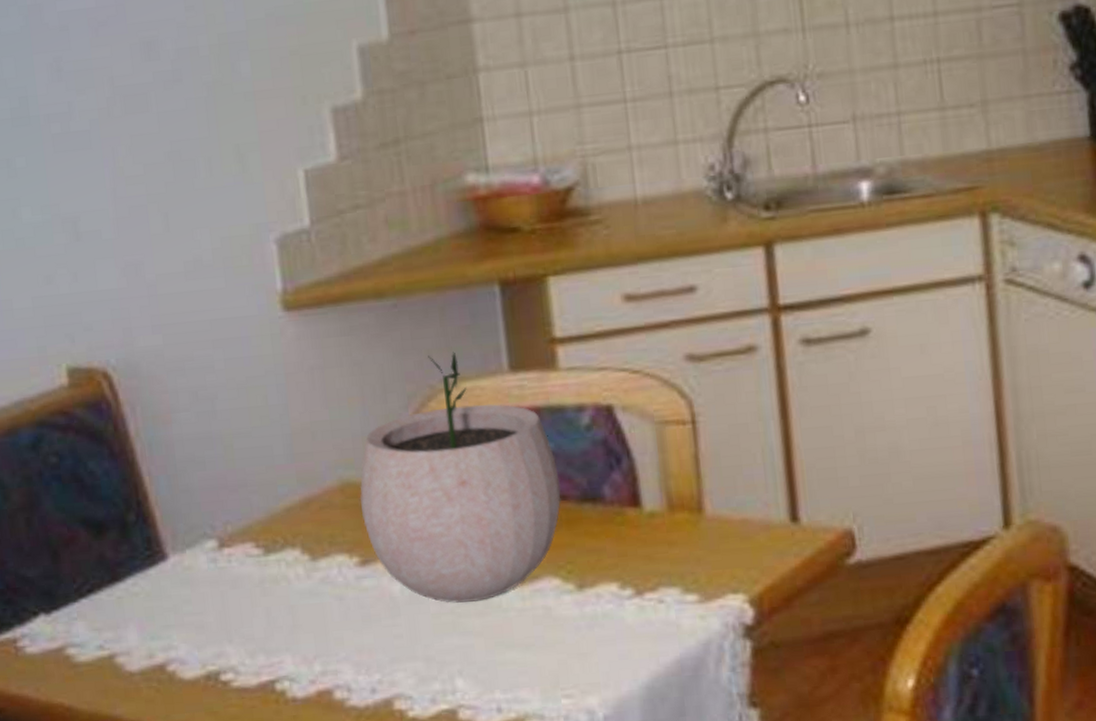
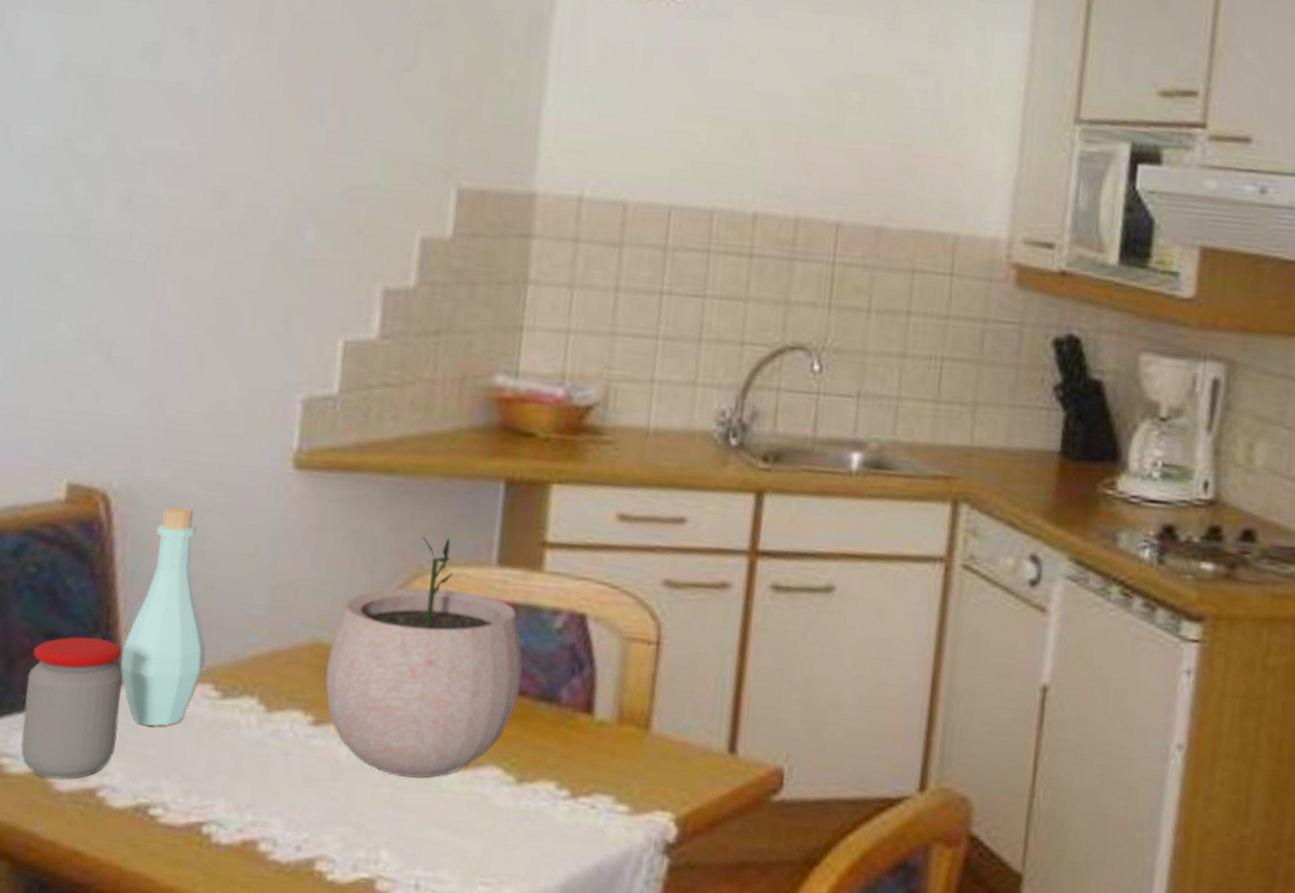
jar: none [73,515,174,662] -> present [20,636,123,780]
bottle: none [158,369,242,594] -> present [121,506,206,727]

